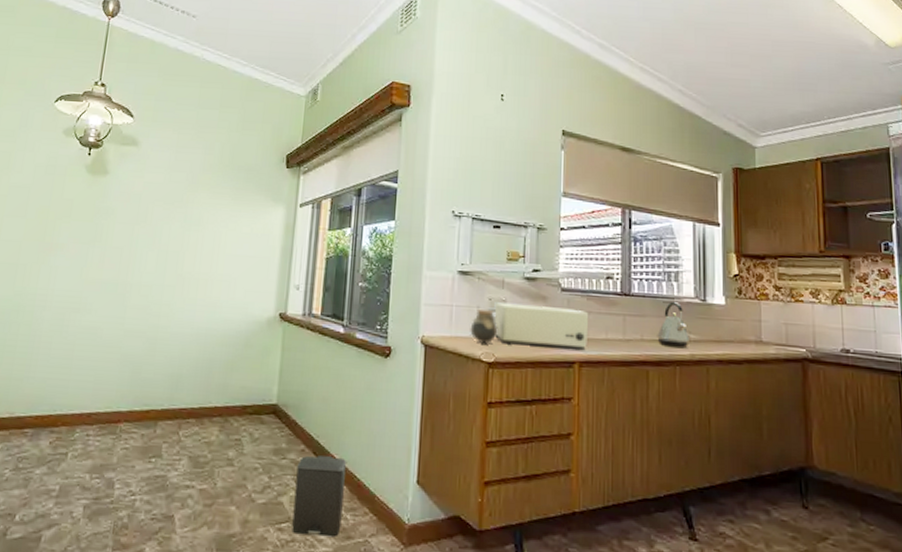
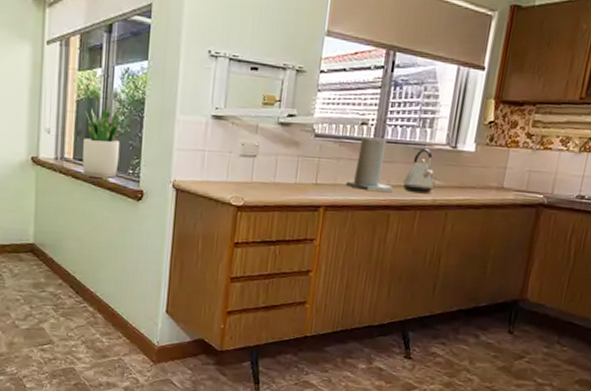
pedal bin: present [292,456,346,537] -> none [53,289,101,356]
planter: none [330,262,370,334] -> present [82,105,122,178]
jar: present [470,308,498,343] -> none [221,153,249,188]
toaster: present [494,302,589,351] -> none [245,147,340,196]
paper towel: none [598,291,648,348] -> present [345,137,393,193]

